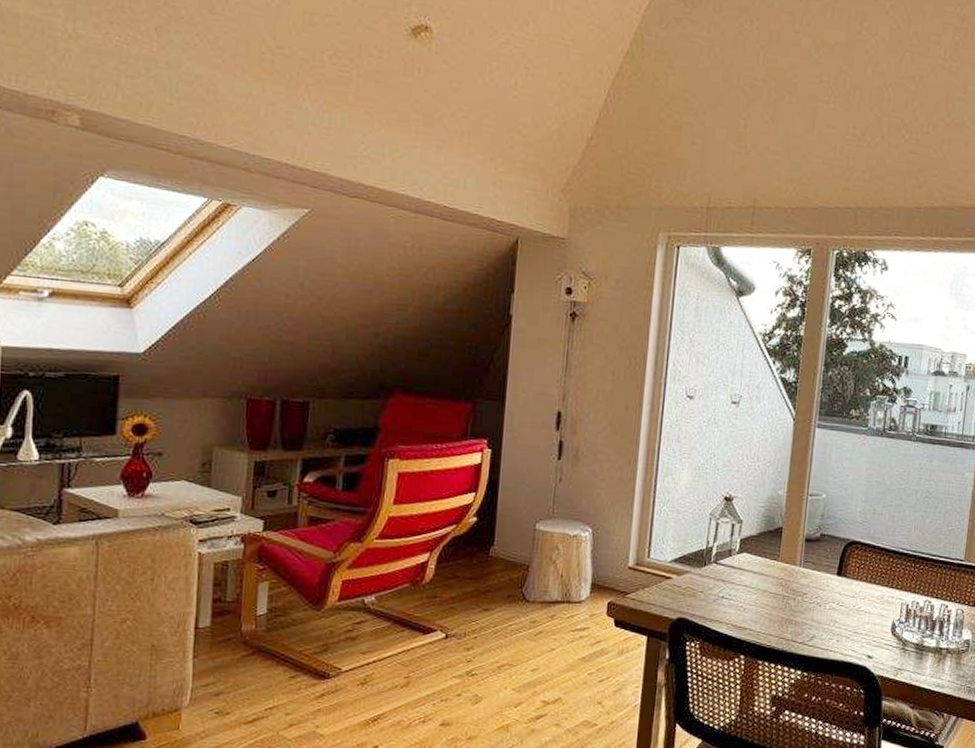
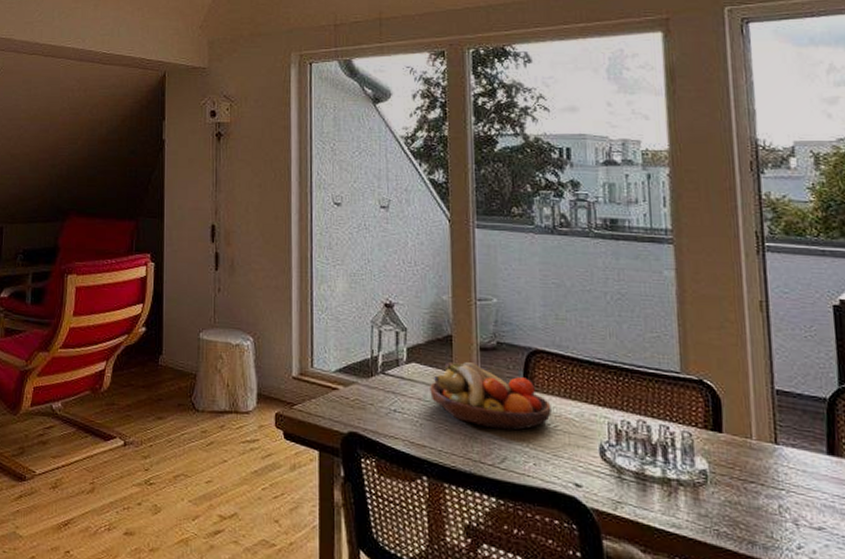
fruit bowl: none [756,552,858,612] -> present [430,362,551,431]

